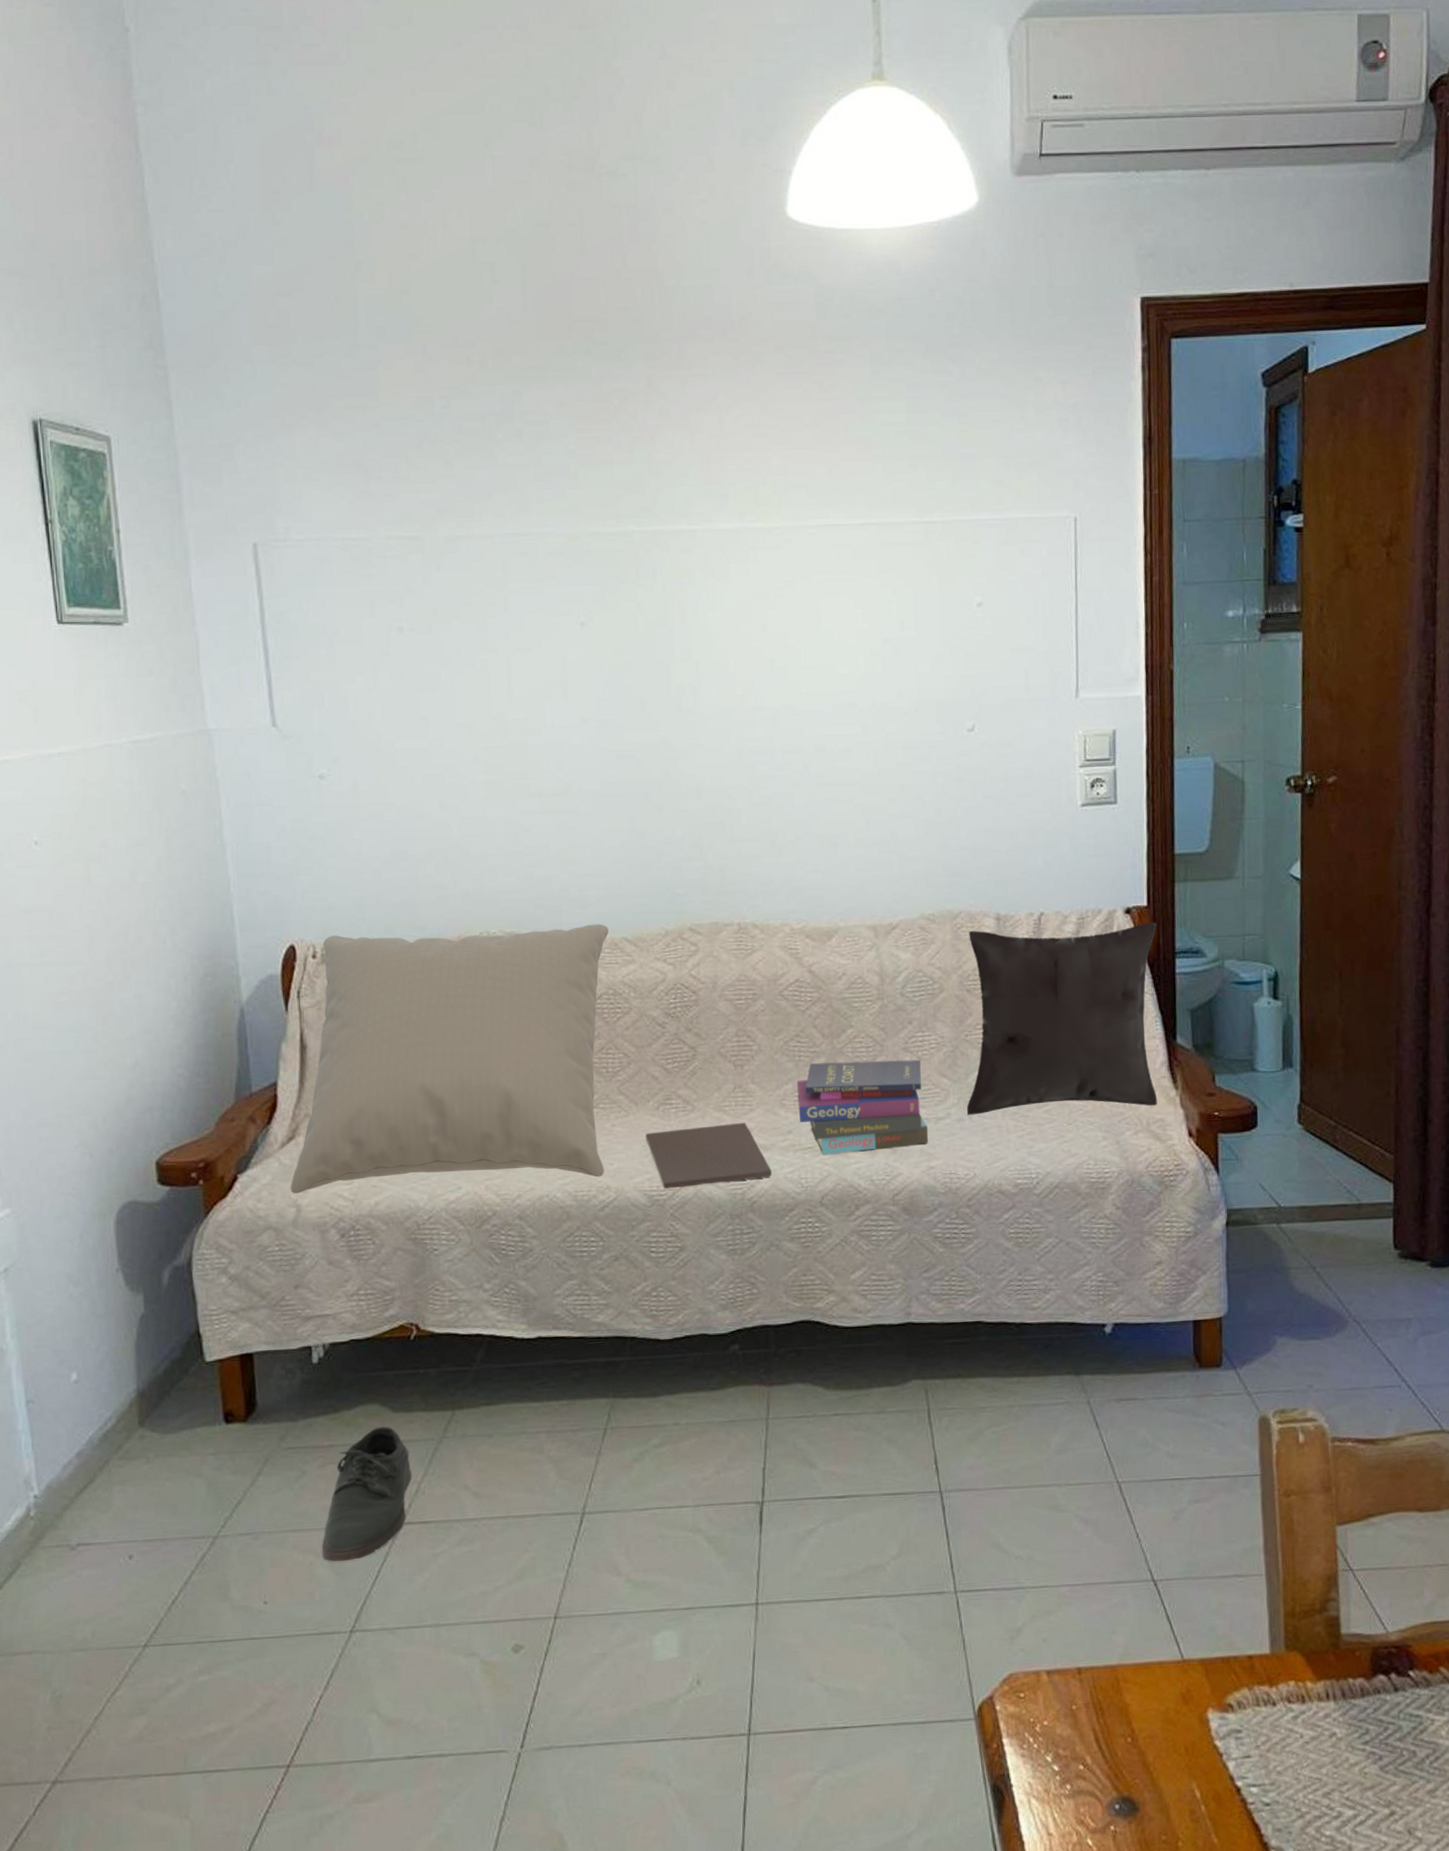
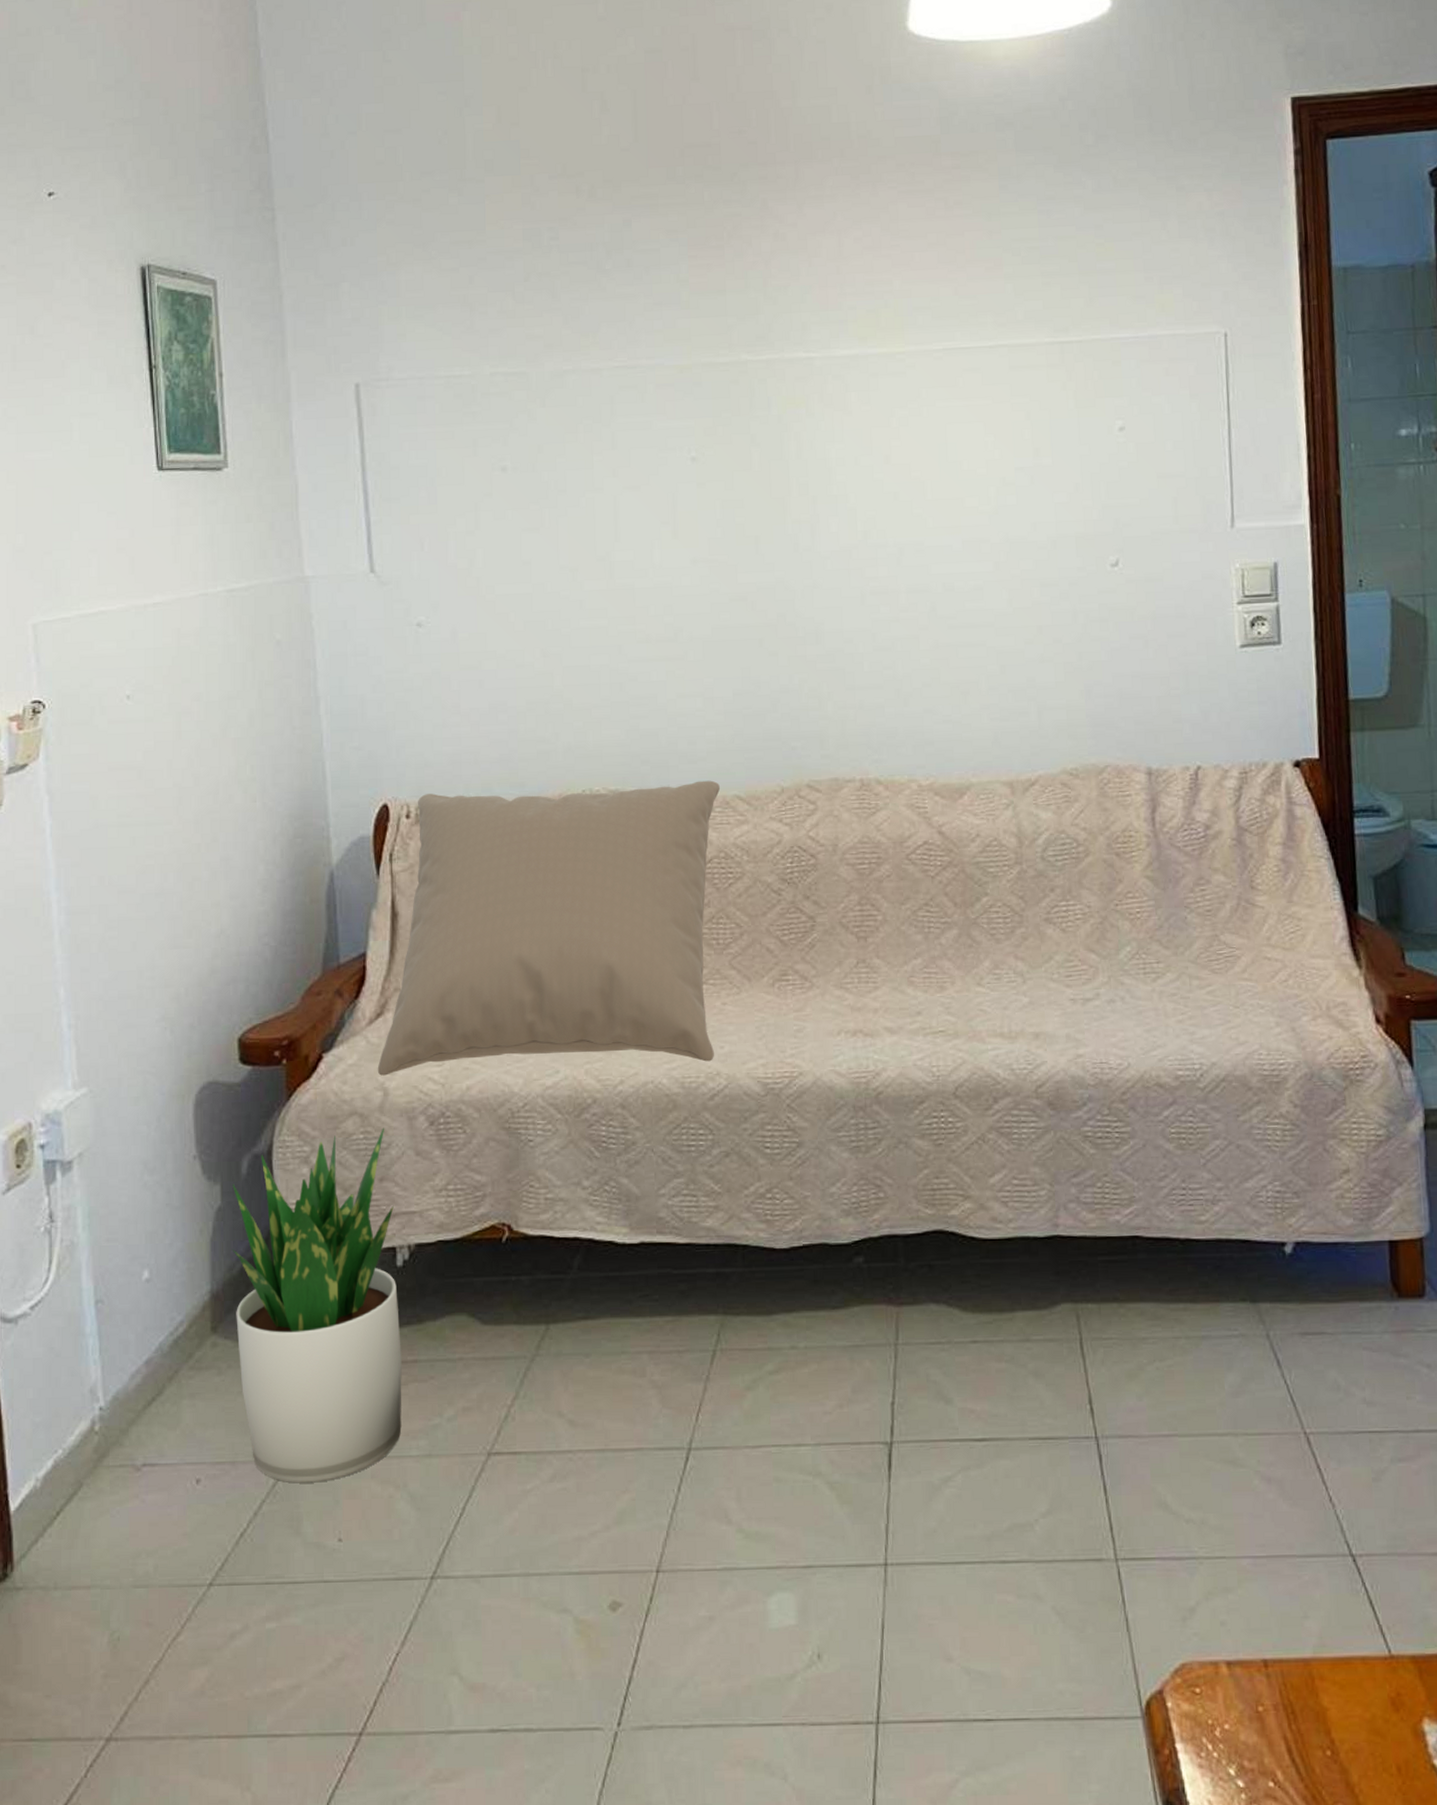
planter: none [154,1240,320,1556] -> present [232,1127,402,1484]
shoe: present [322,1426,412,1562] -> none [402,1340,502,1496]
plaque: present [645,1122,772,1189] -> none [759,1001,899,1076]
books: present [796,1059,929,1155] -> none [925,932,1076,1040]
cushion: present [967,923,1158,1115] -> none [1116,777,1339,996]

